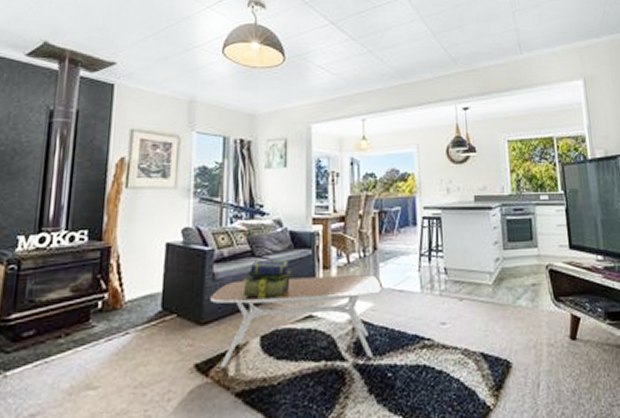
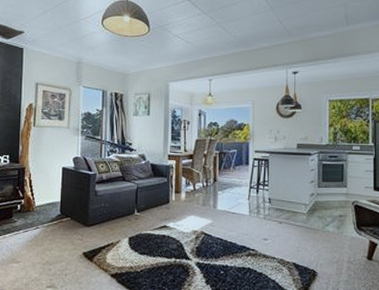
coffee table: present [210,275,383,369] -> none [93,197,220,259]
stack of books: present [242,259,290,300] -> none [116,183,151,212]

